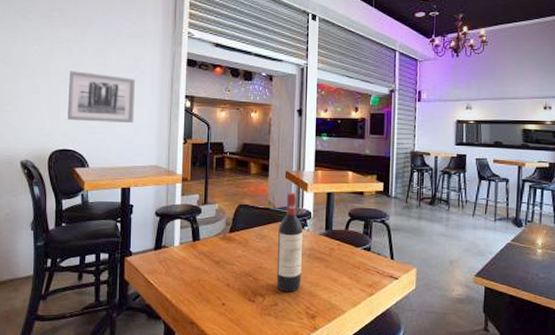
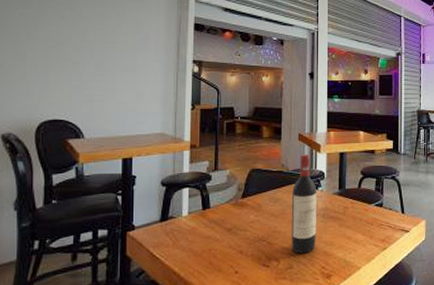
wall art: present [66,70,136,123] -> none [57,34,138,89]

